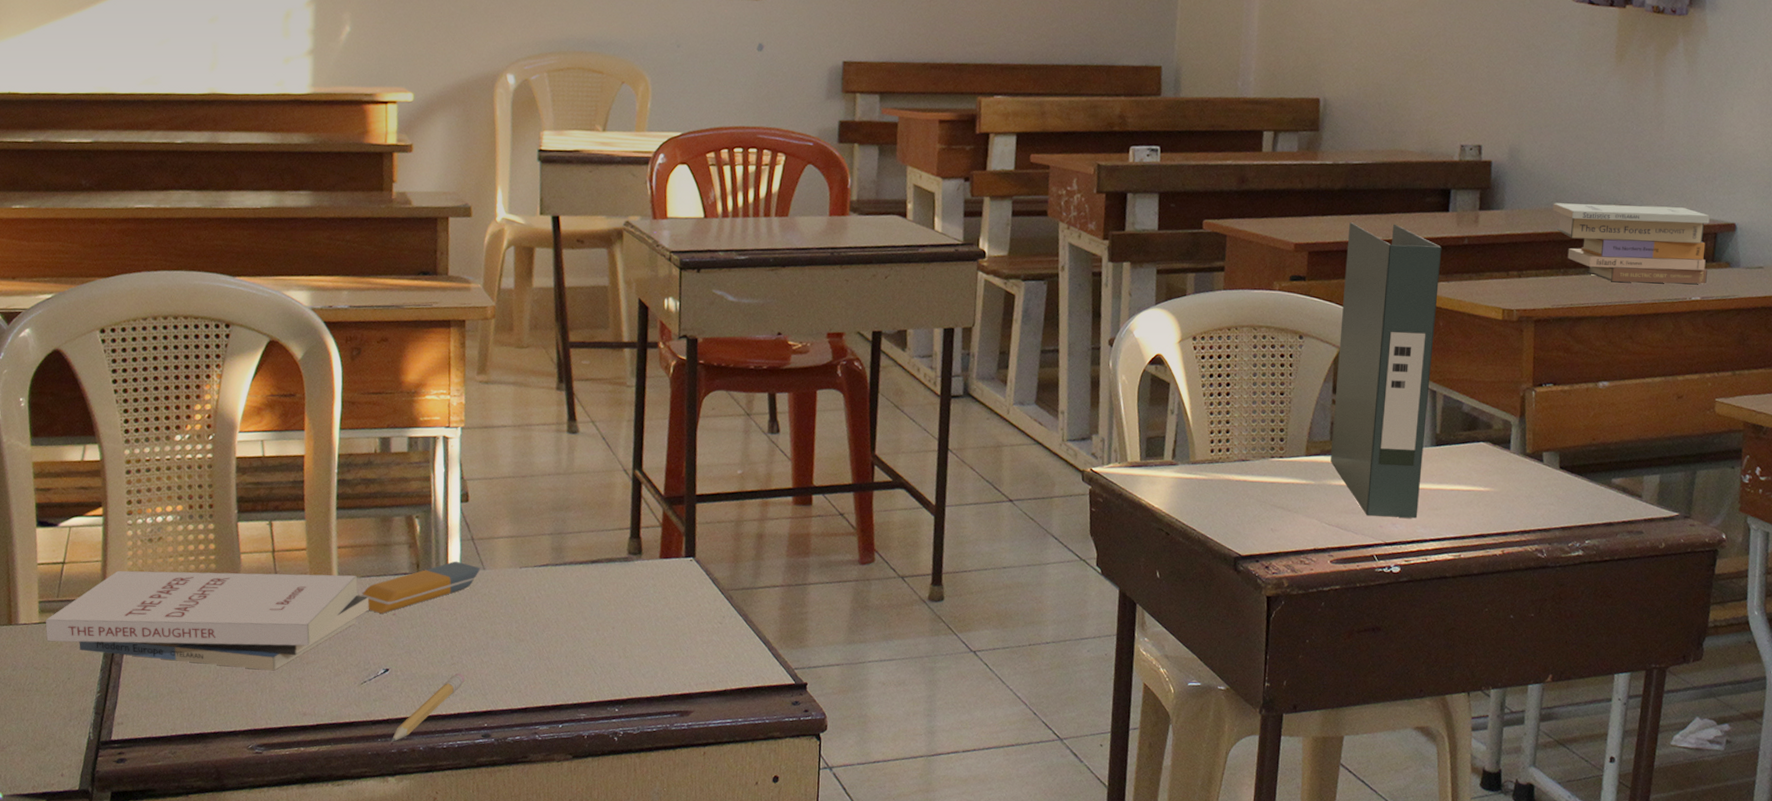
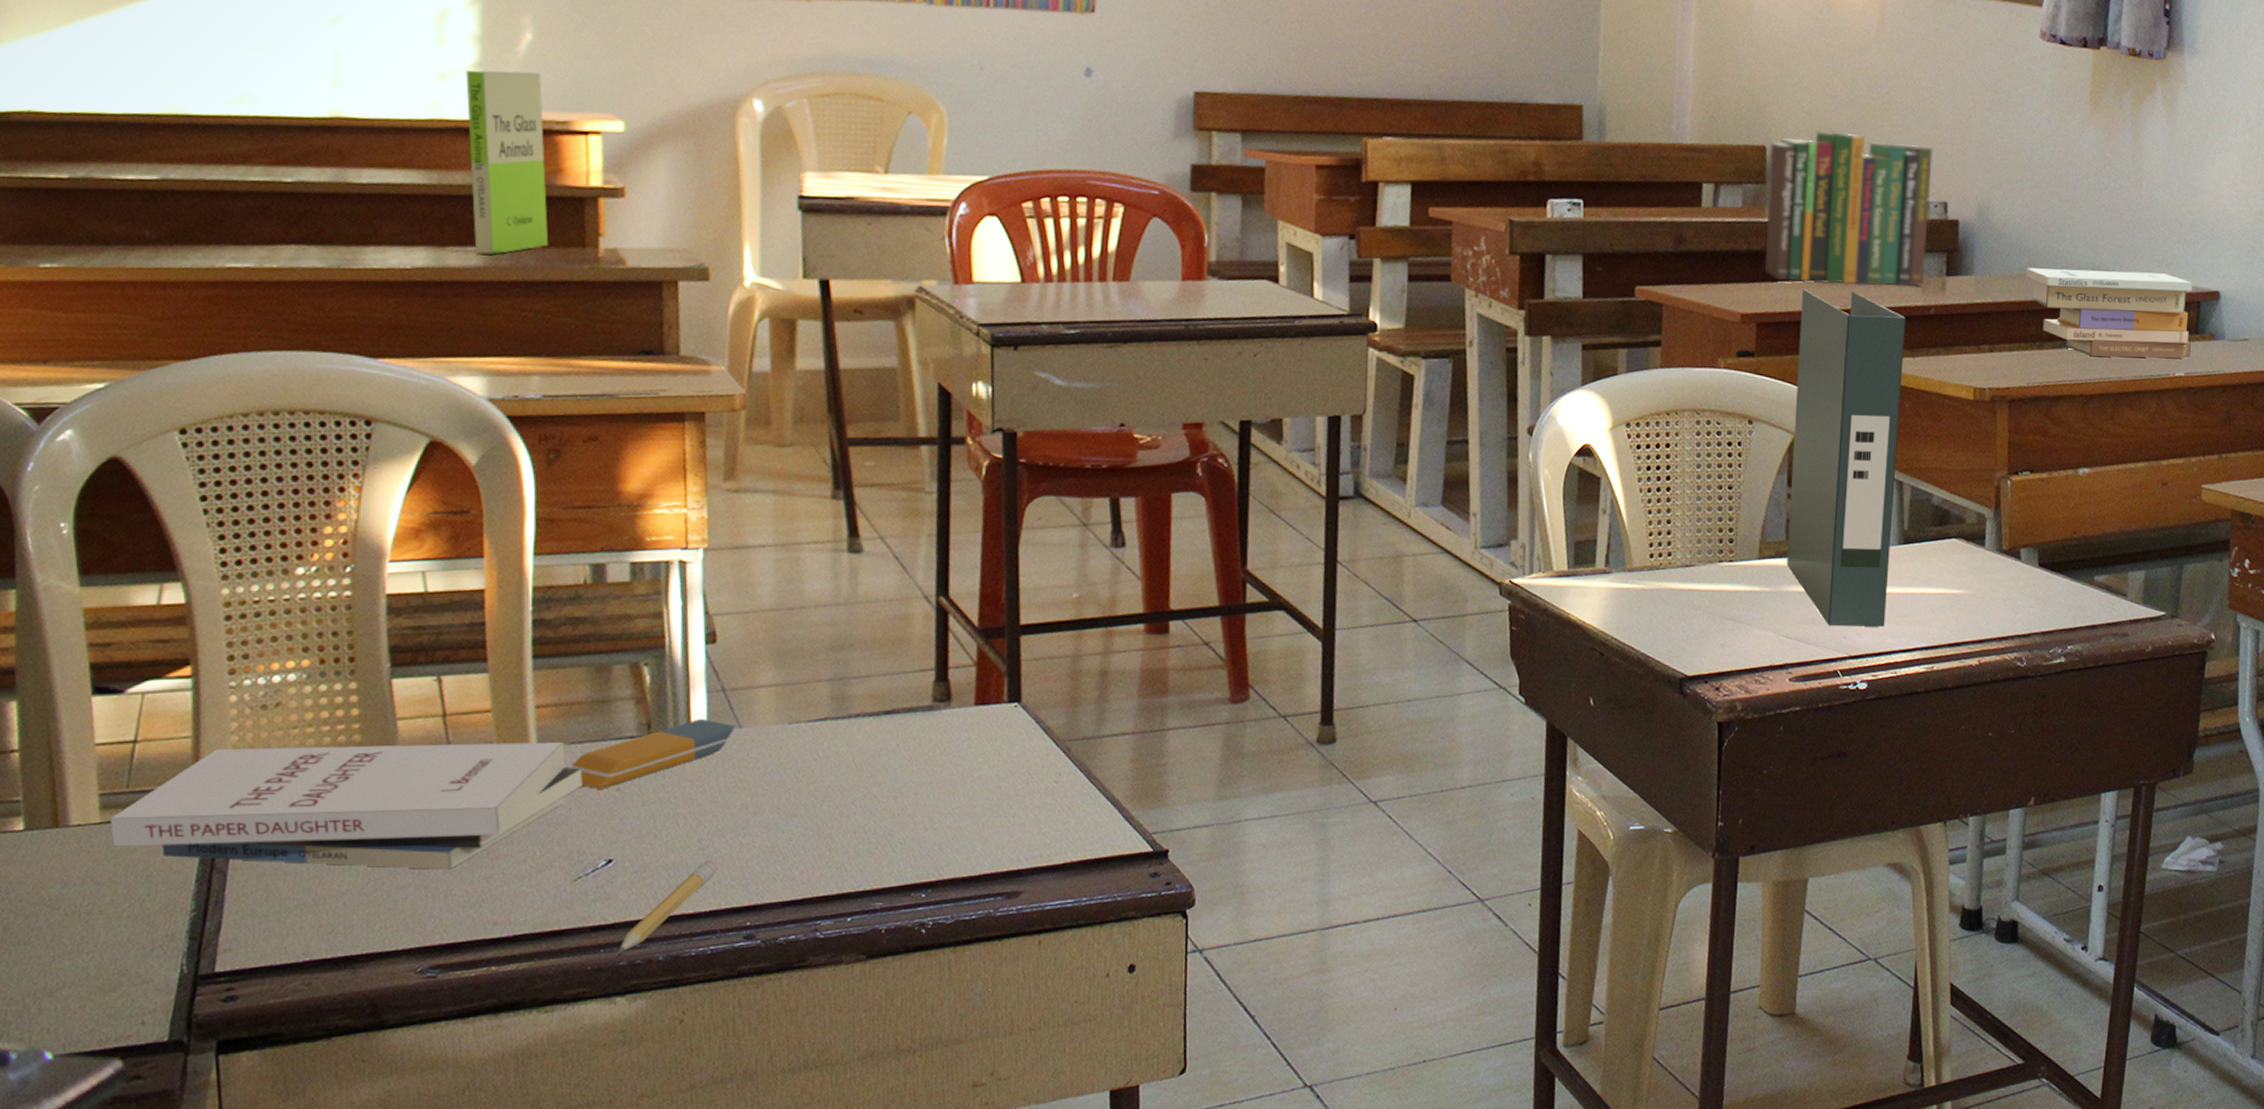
book: none [303,55,357,197] -> present [466,70,549,255]
books: none [1316,84,1469,220] -> present [1764,131,1933,286]

